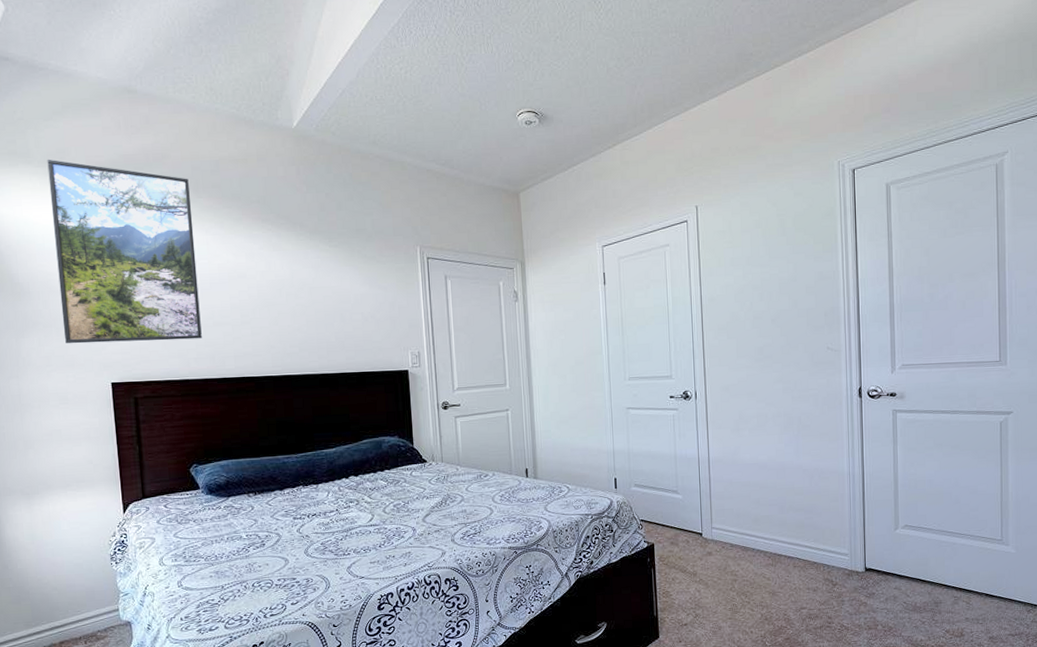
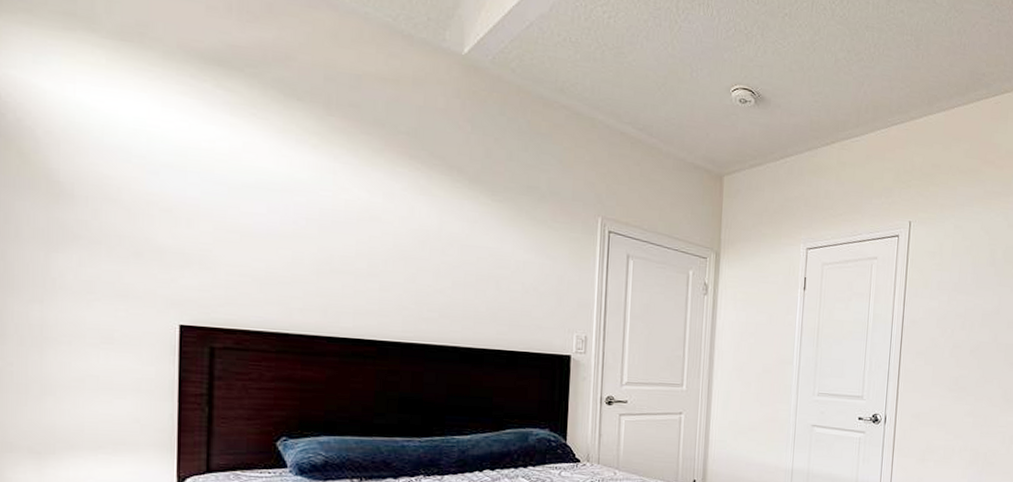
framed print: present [47,159,202,344] -> none [118,30,318,286]

